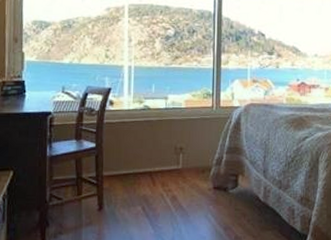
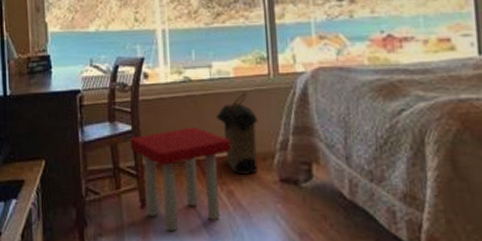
stool: none [92,145,178,229] -> present [129,127,231,232]
laundry hamper: none [168,119,201,183] -> present [216,91,258,175]

